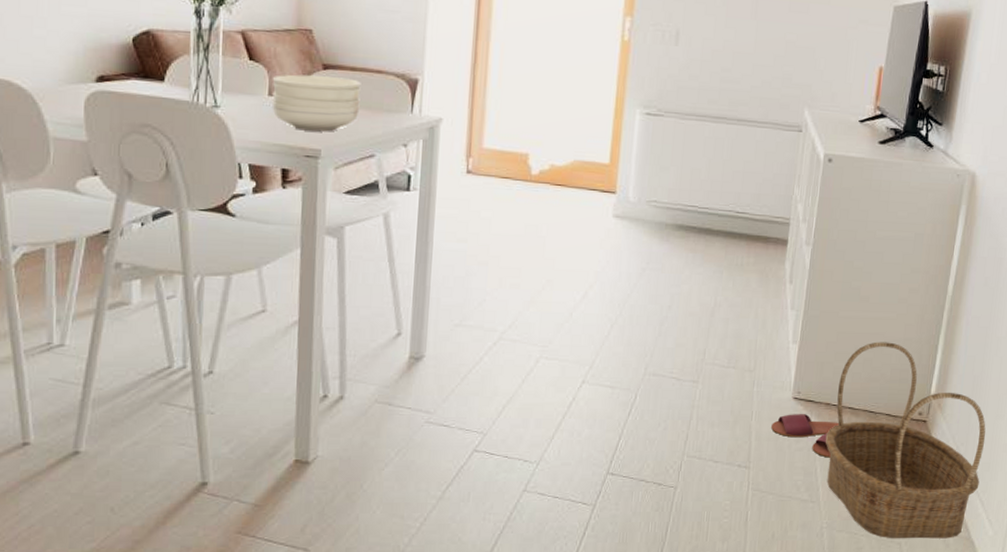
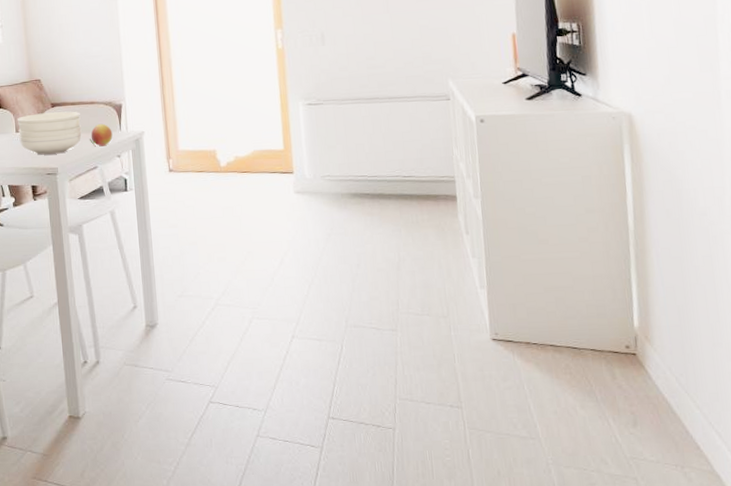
fruit: none [368,100,401,130] -> present [89,123,113,147]
slippers: present [771,414,840,458] -> none [475,354,544,395]
basket: present [825,342,986,539] -> none [532,280,711,474]

